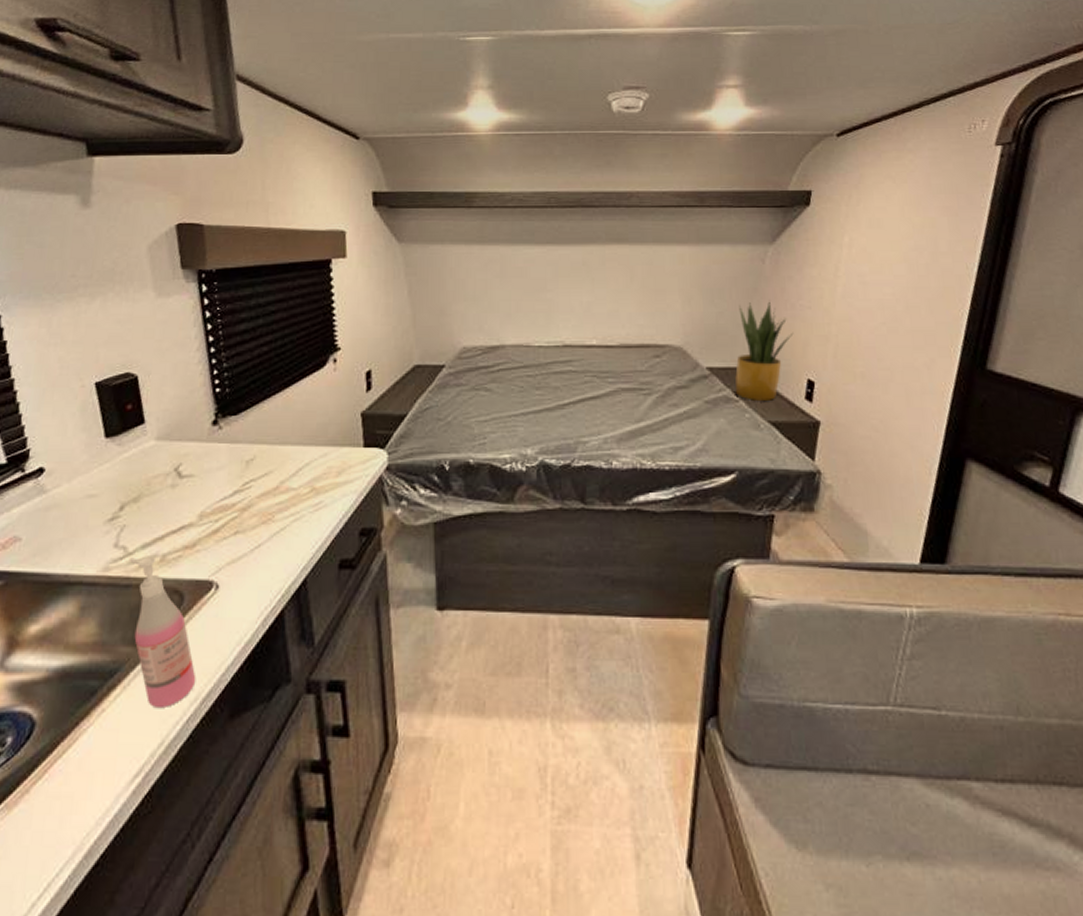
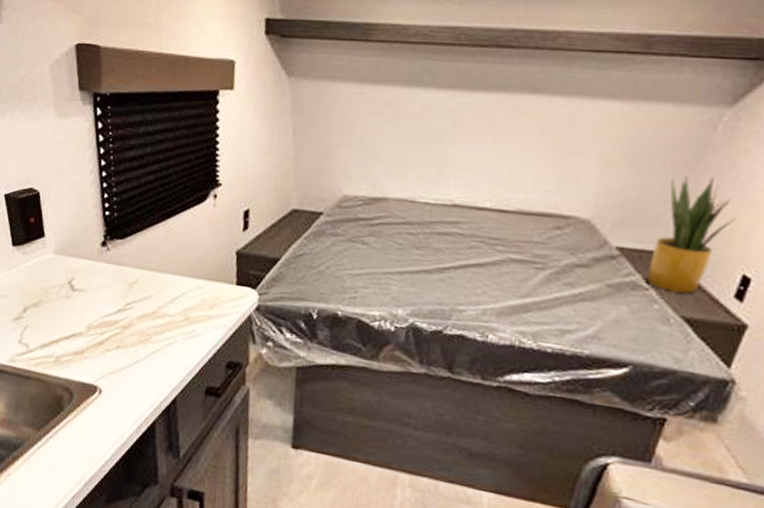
soap dispenser: present [128,556,196,707] -> none [30,354,81,483]

